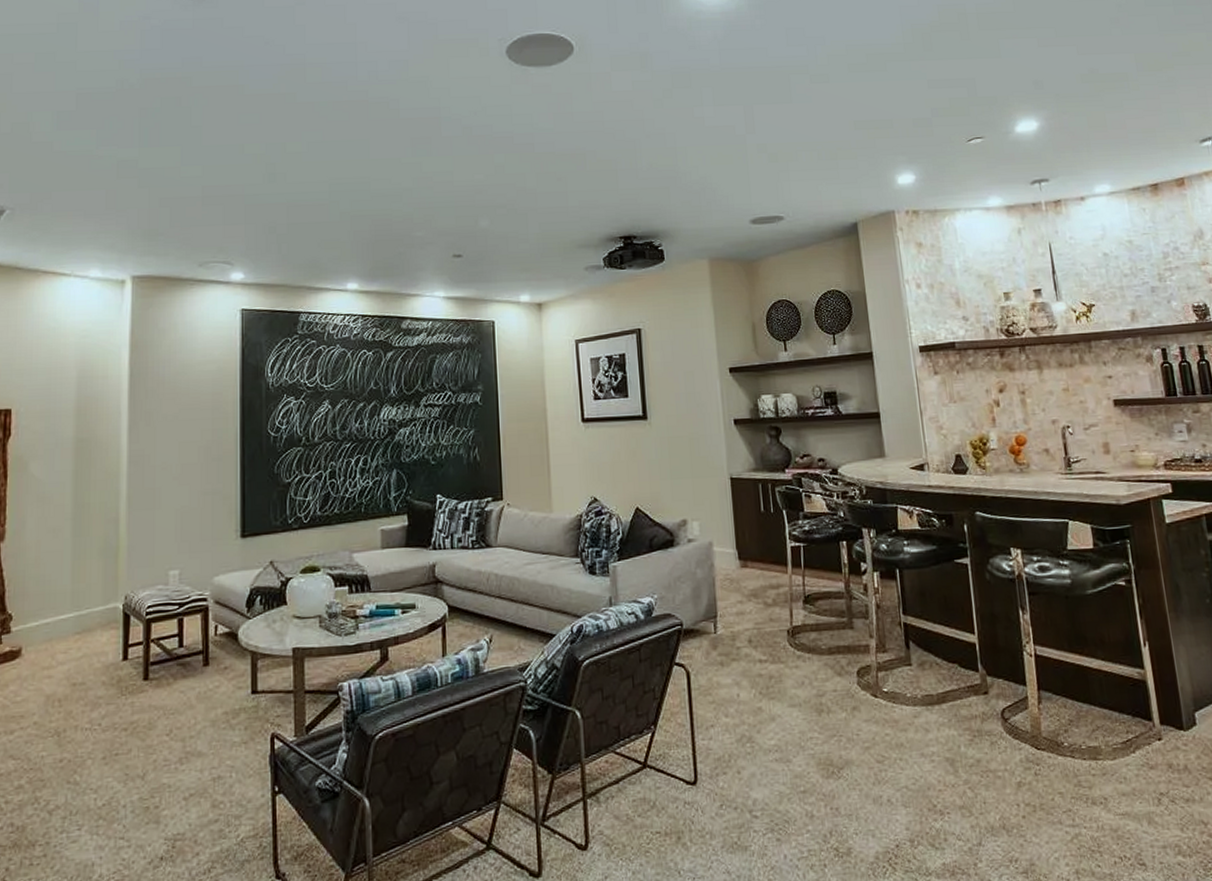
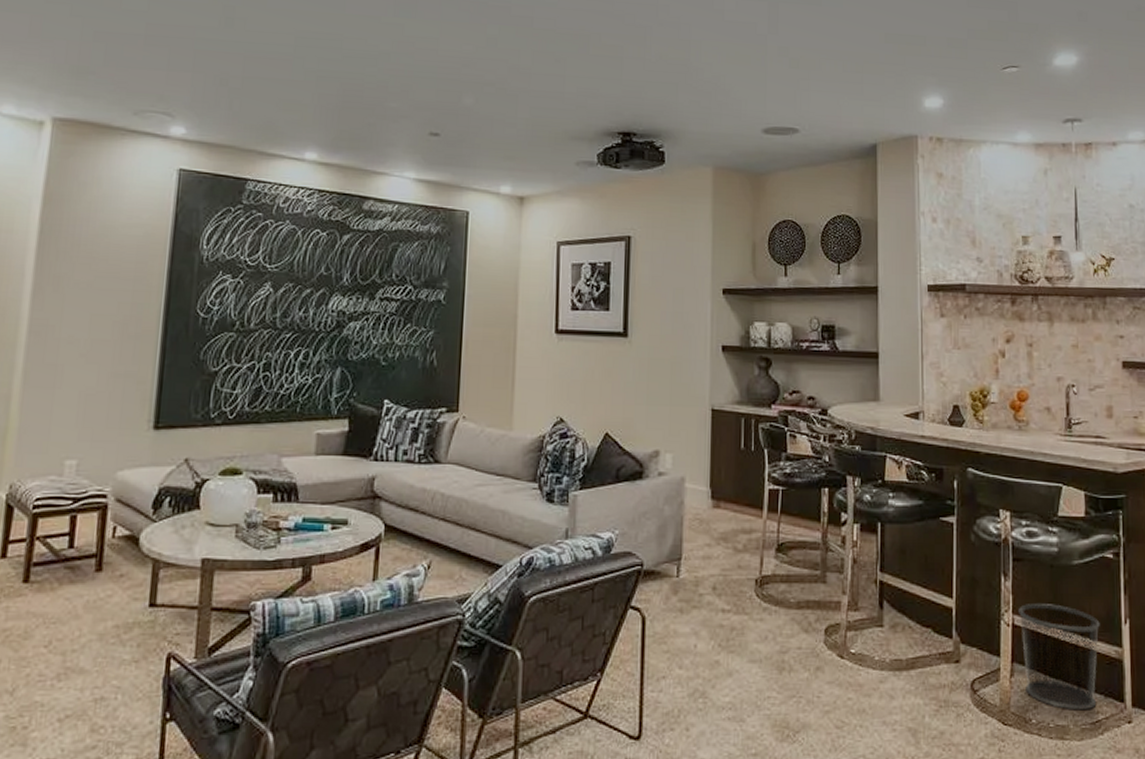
waste bin: none [1038,632,1125,732] -> present [1017,604,1100,711]

